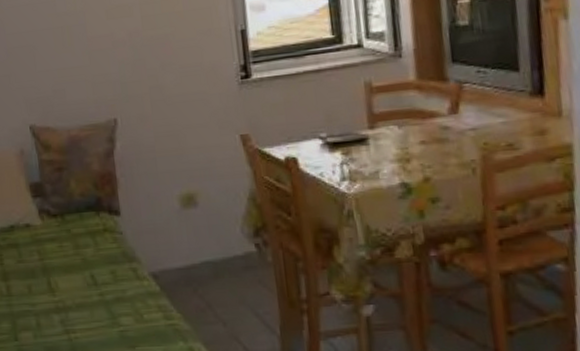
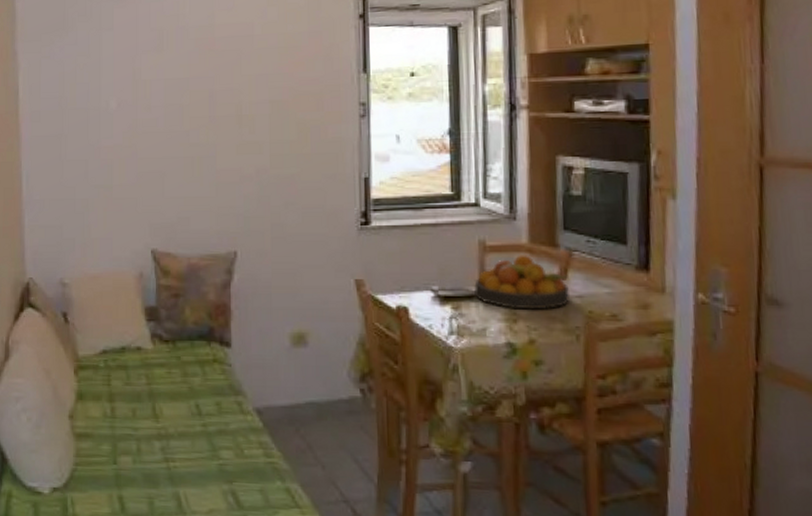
fruit bowl: none [363,91,463,149] -> present [473,253,570,310]

